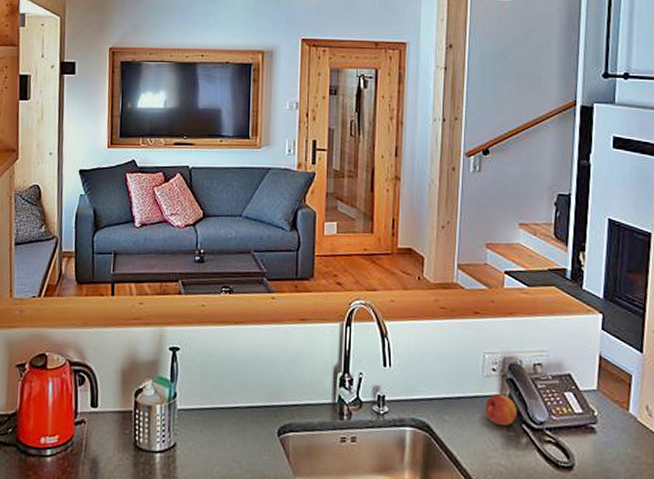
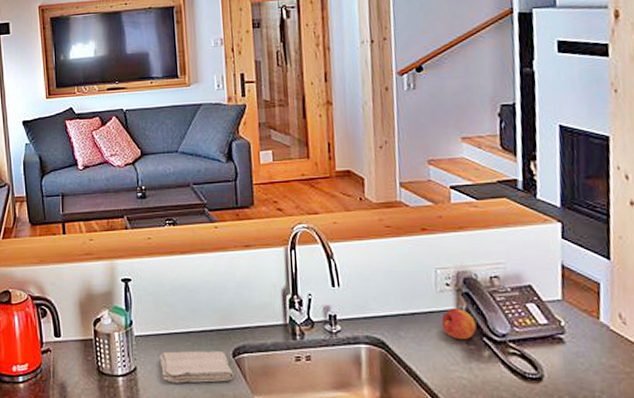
washcloth: none [201,427,277,462] -> present [159,351,234,383]

